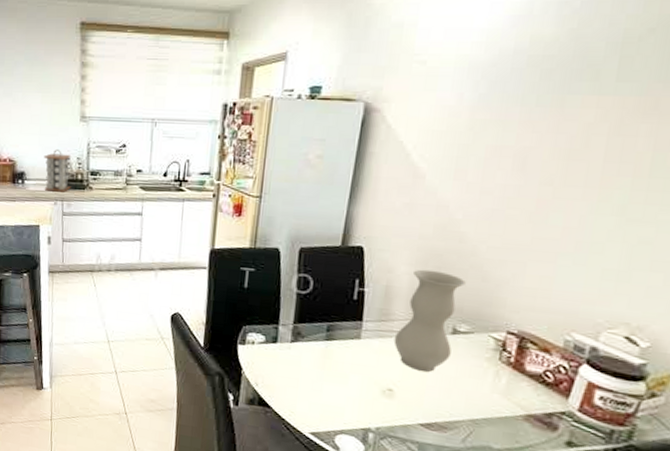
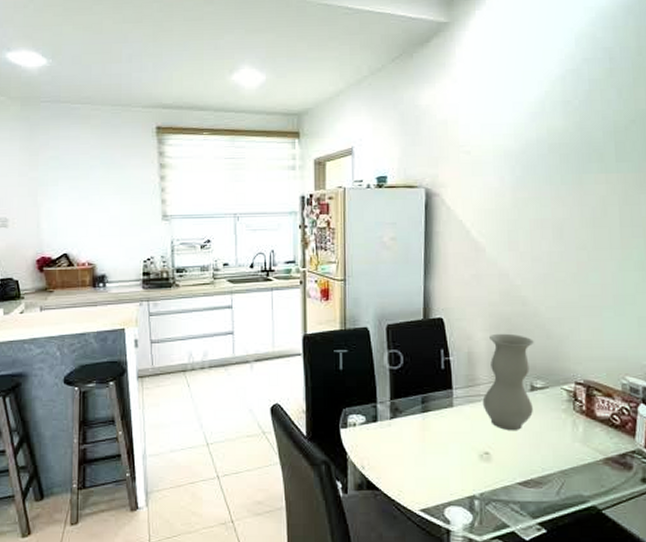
spice rack: present [43,150,71,192] -> none [125,250,157,292]

